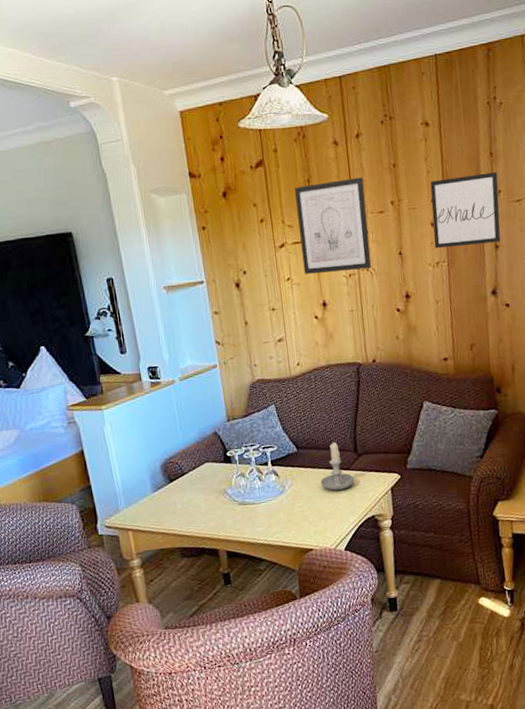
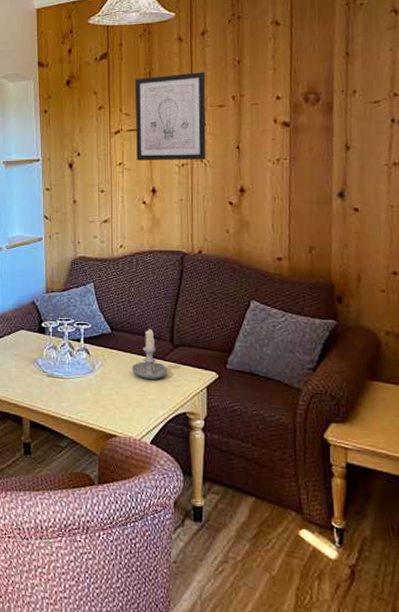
wall art: present [430,172,501,249] -> none [276,72,354,146]

